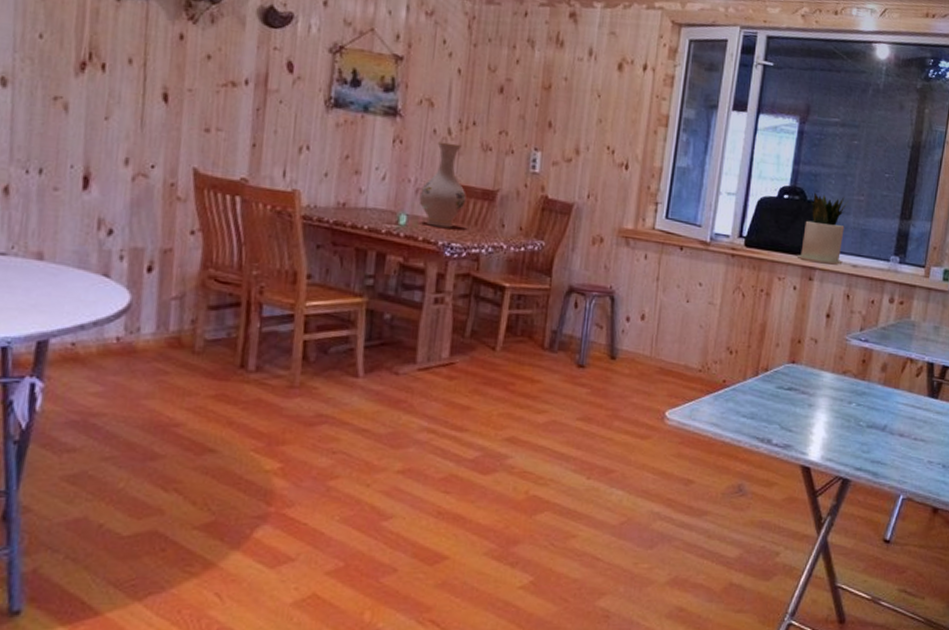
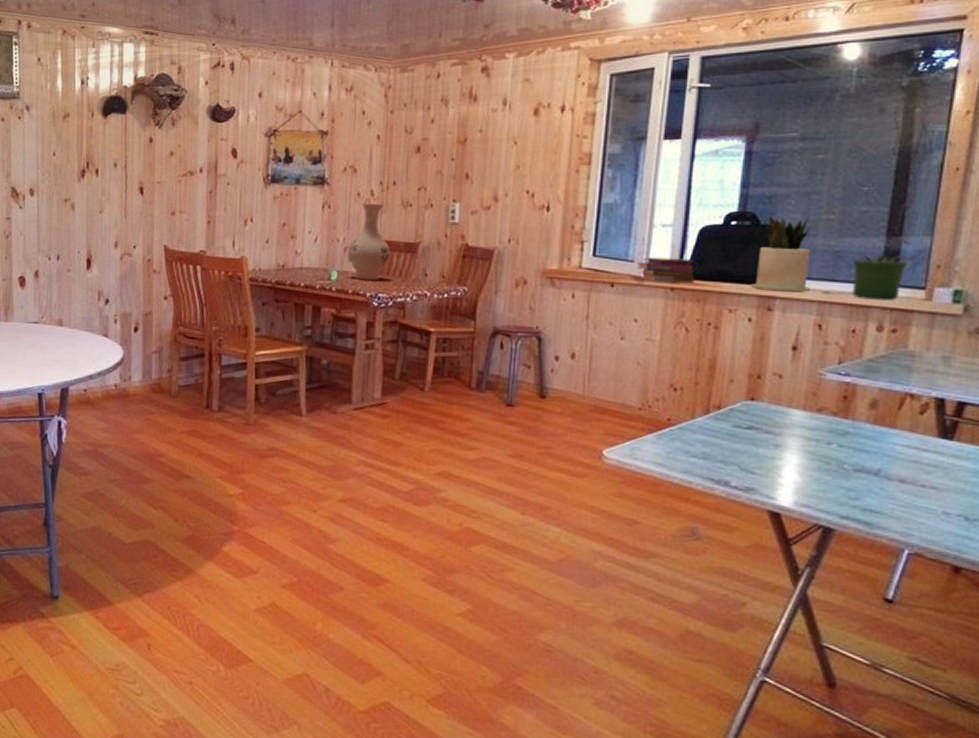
books: none [704,223,753,251] -> present [637,257,695,284]
planter: none [873,232,916,276] -> present [852,252,911,301]

